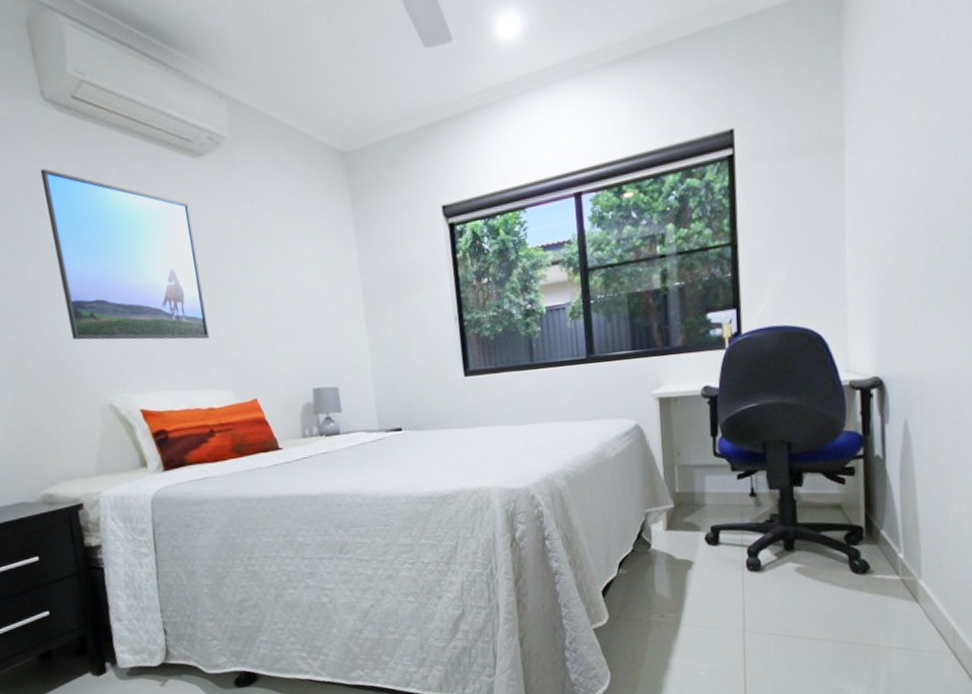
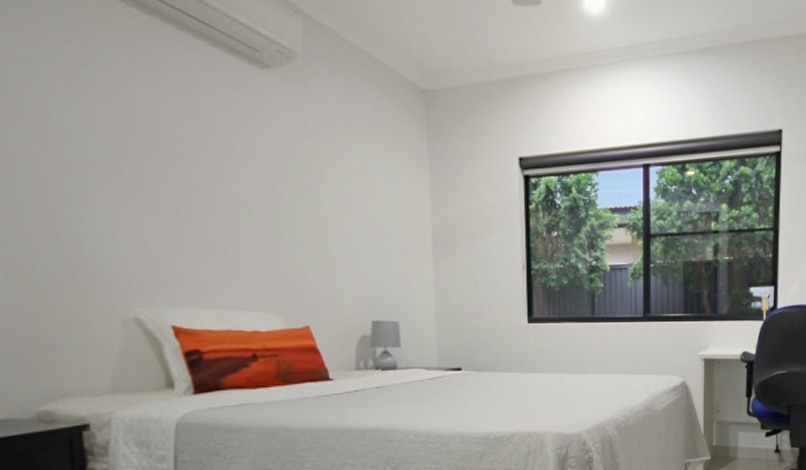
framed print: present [40,169,210,340] -> none [71,51,261,258]

